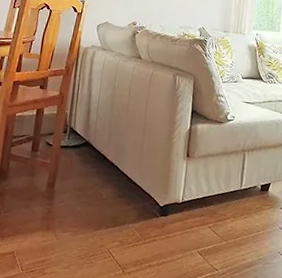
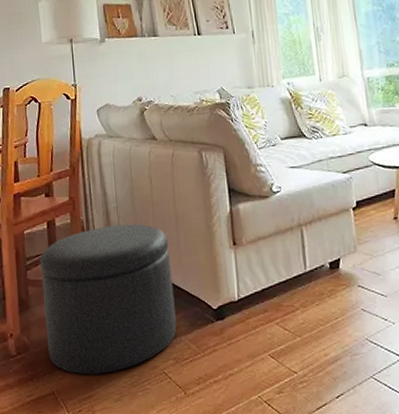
ottoman: none [15,121,135,244] -> present [40,224,177,375]

